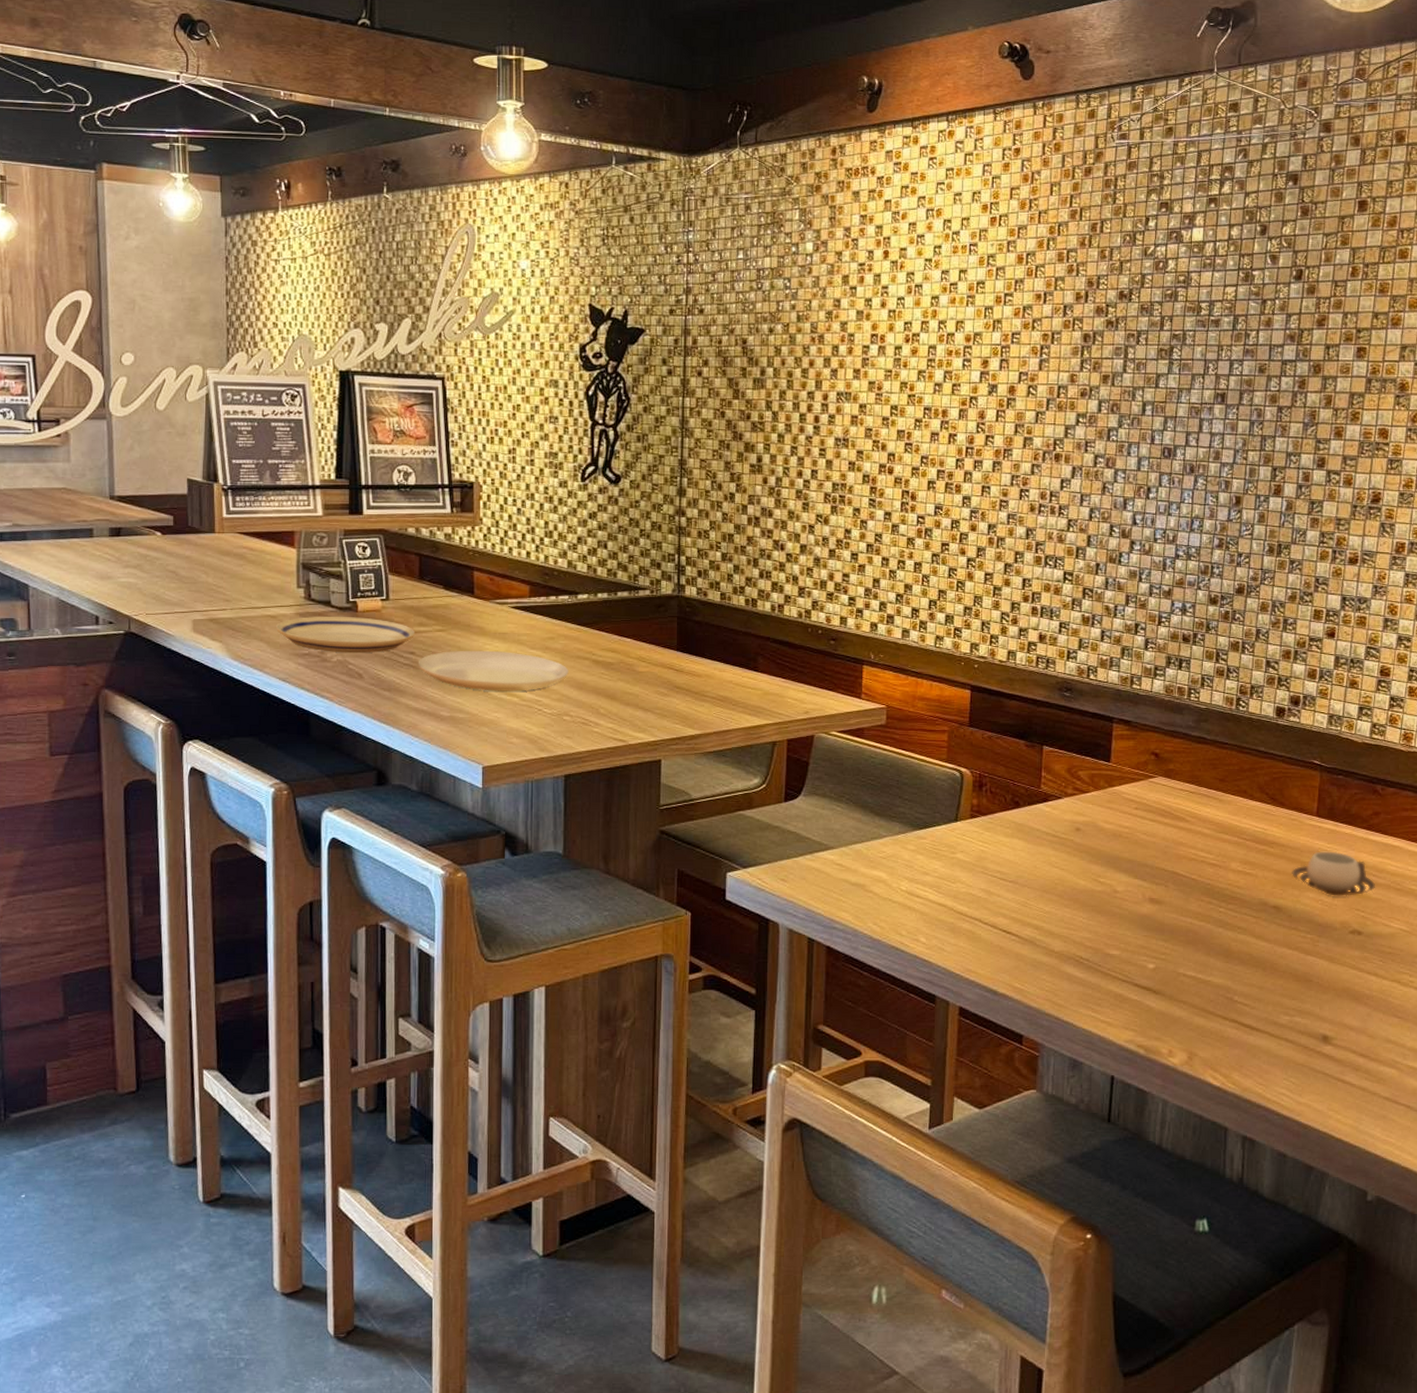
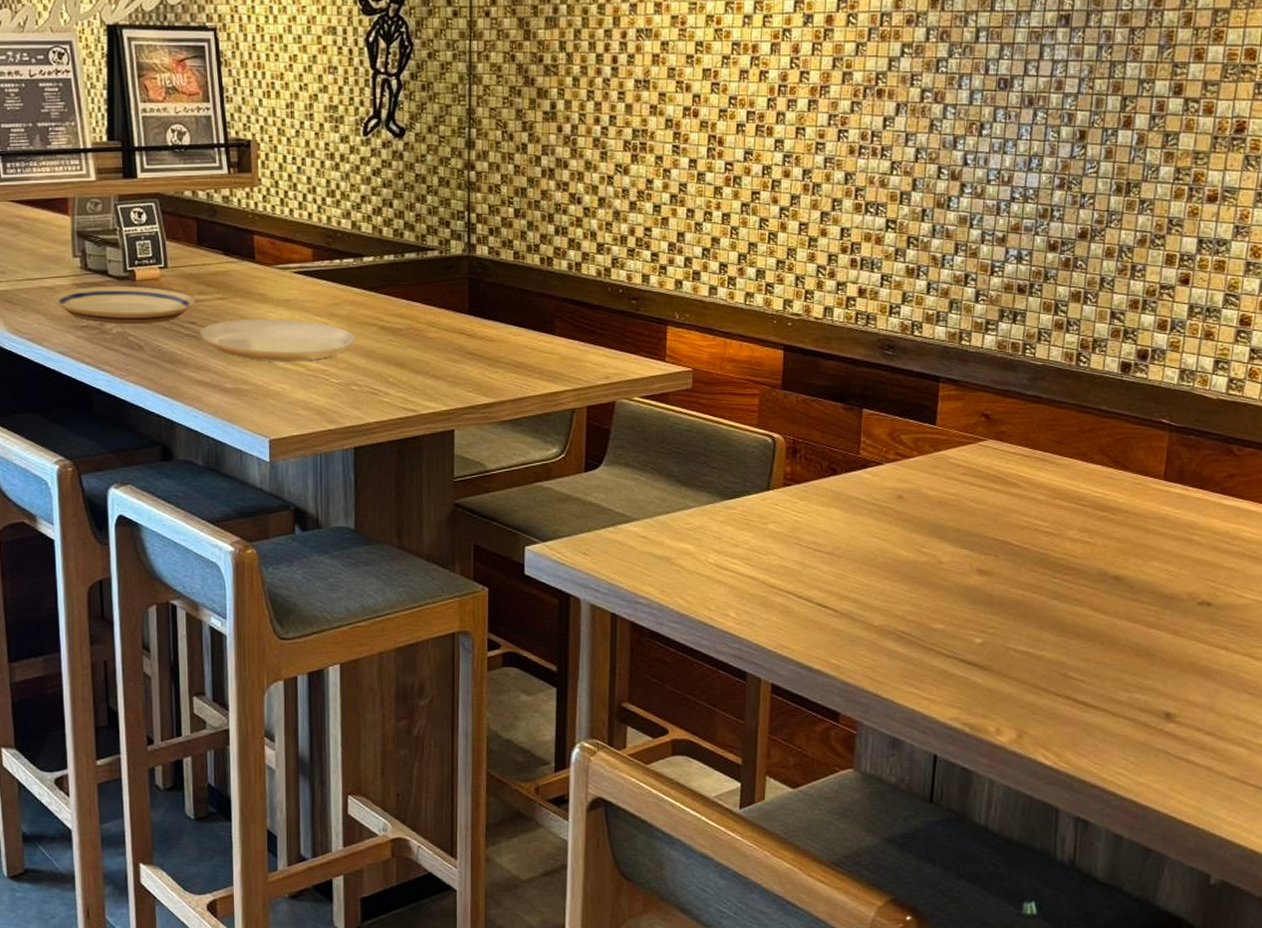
cup: present [1292,851,1375,896] -> none [1135,517,1228,565]

